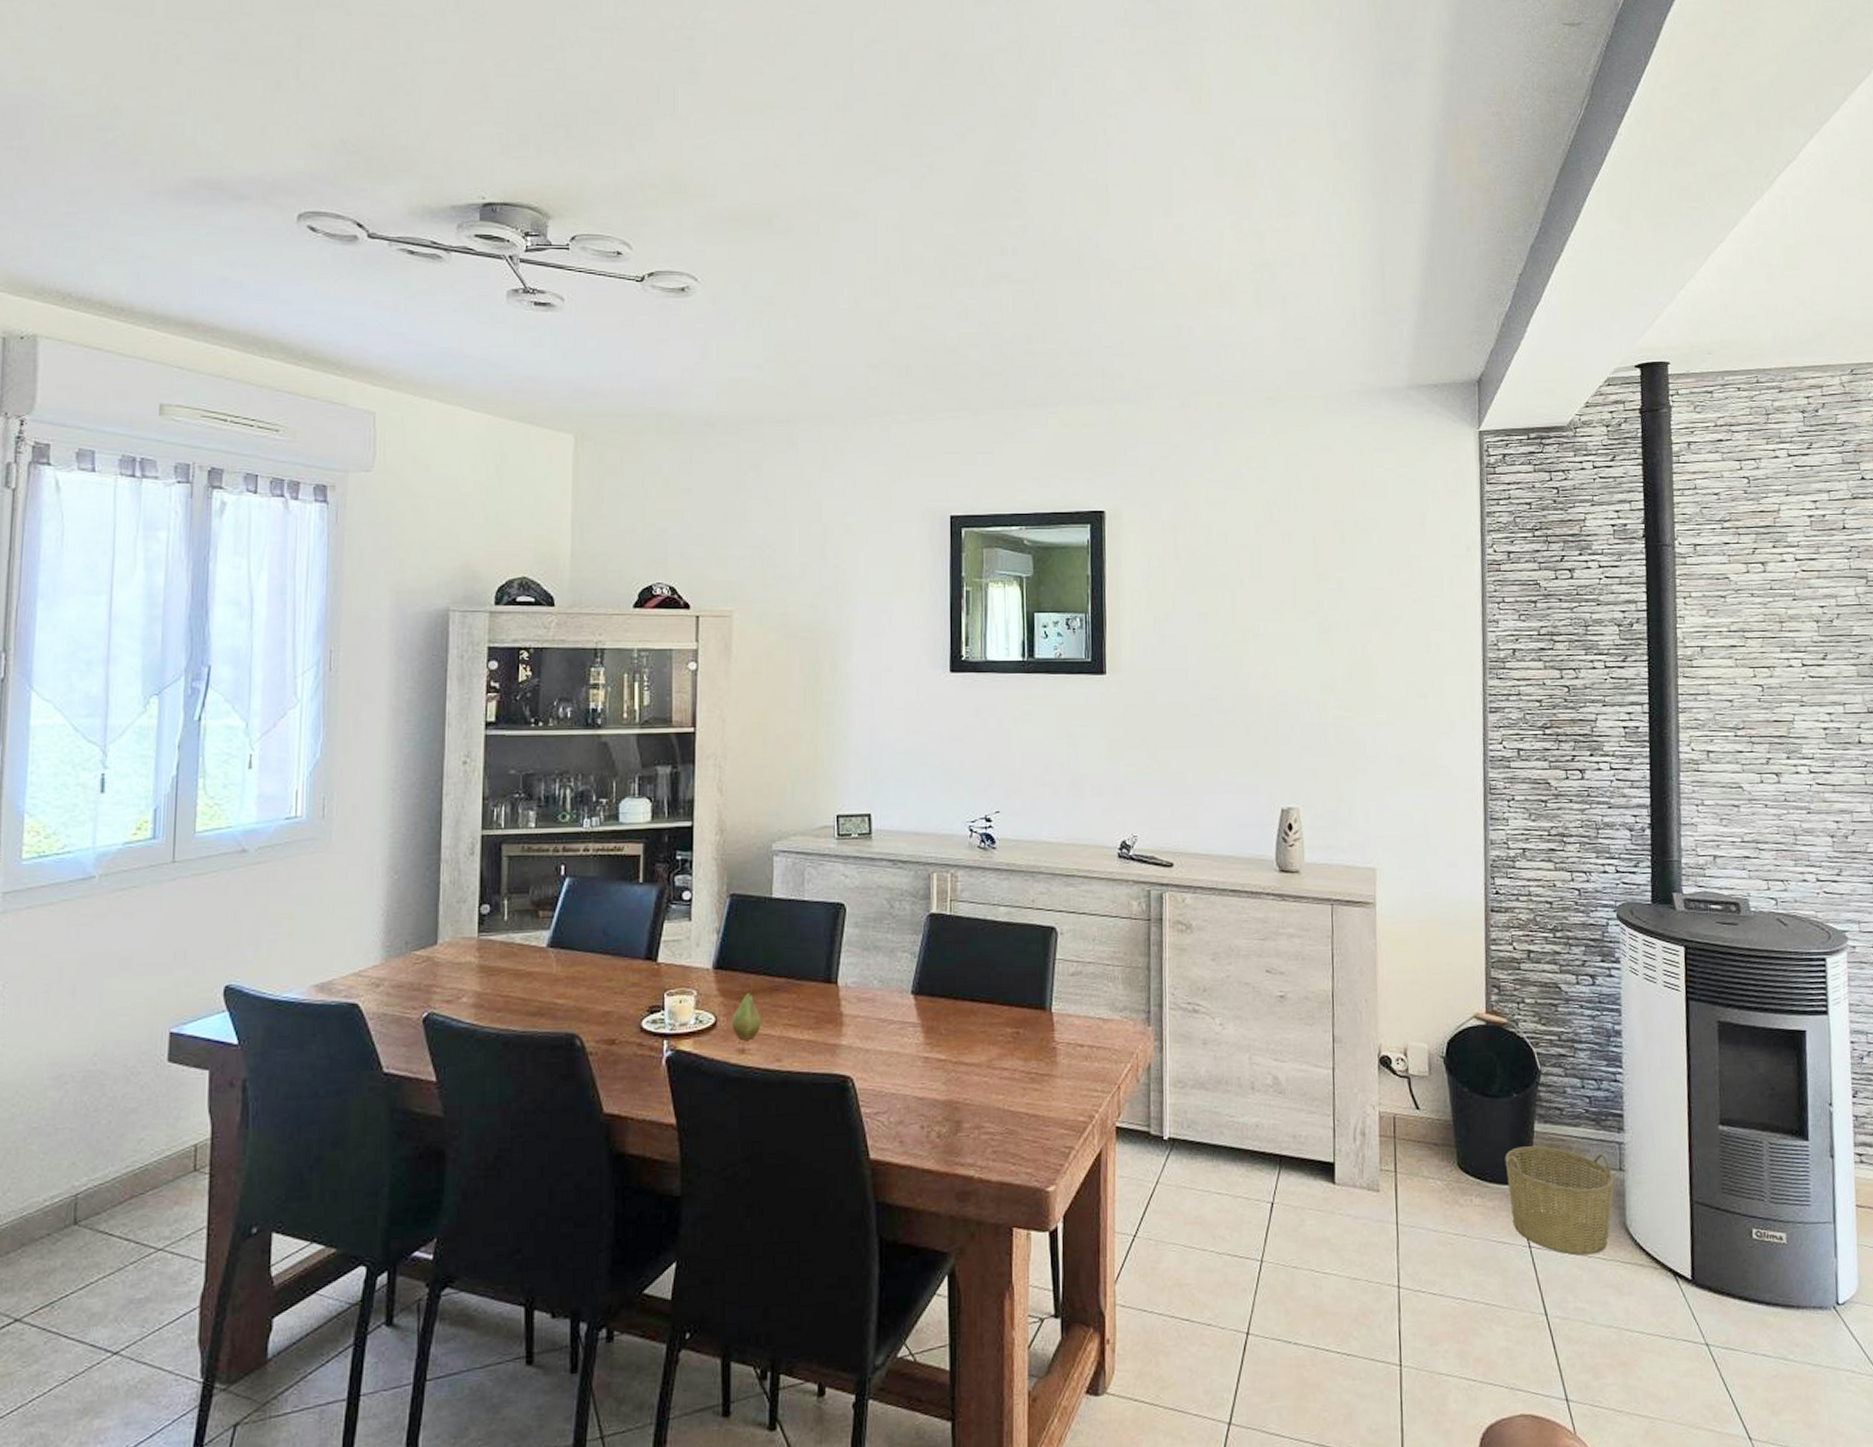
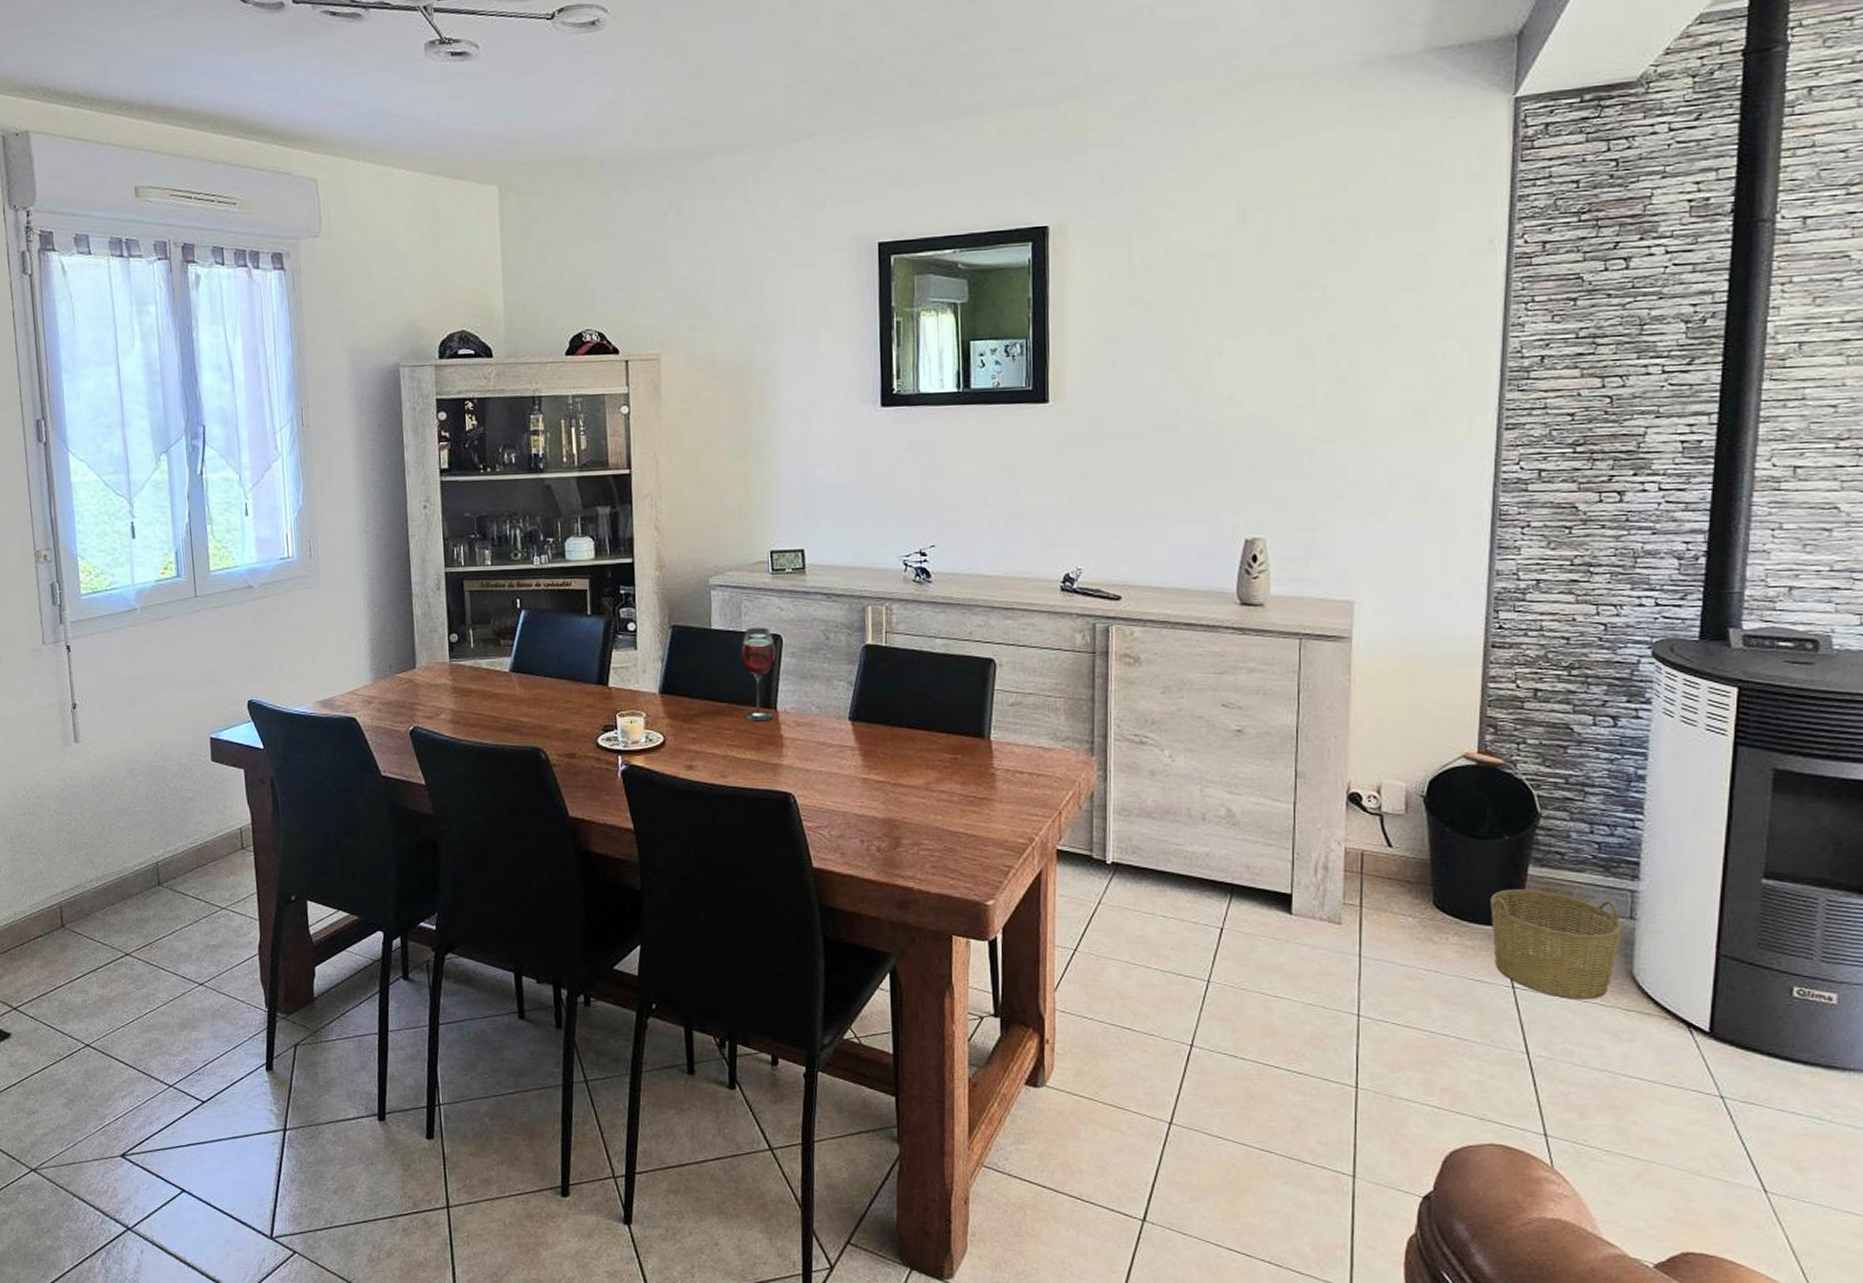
fruit: present [732,988,762,1040] -> none [679,711,707,758]
wineglass: none [802,895,839,998] -> present [741,627,776,722]

